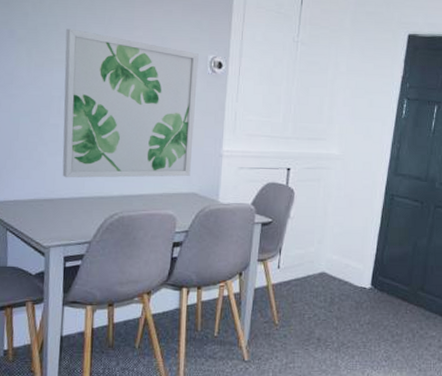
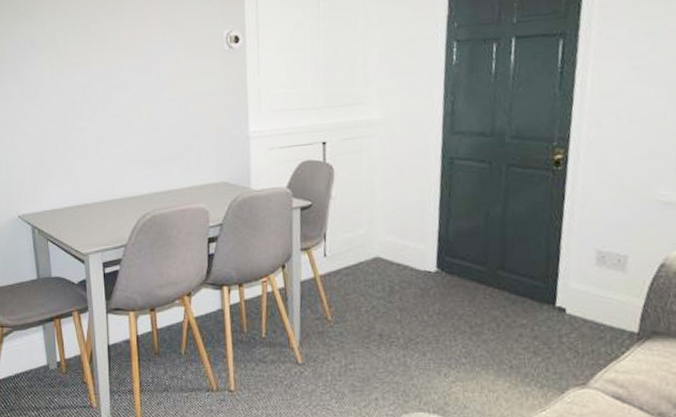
wall art: present [62,28,199,178] -> none [81,28,218,182]

